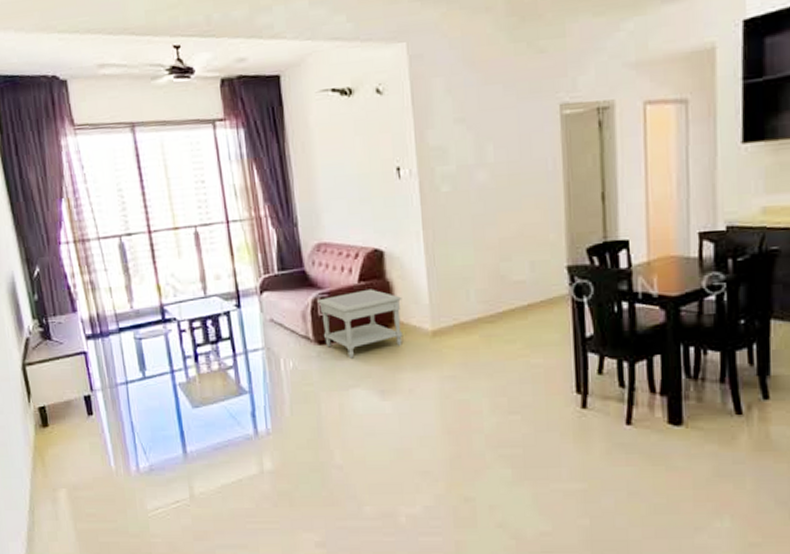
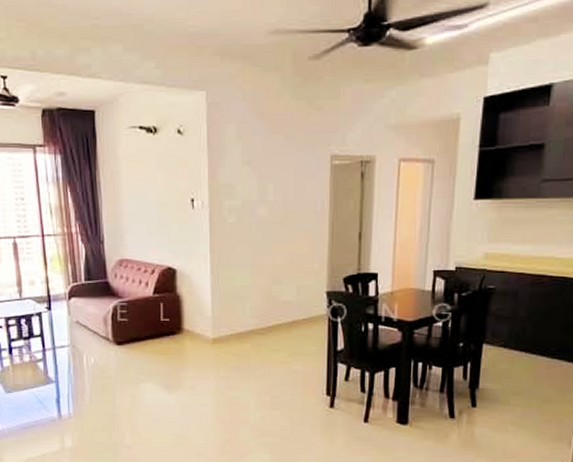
side table: present [317,289,403,359] -> none [117,300,189,358]

